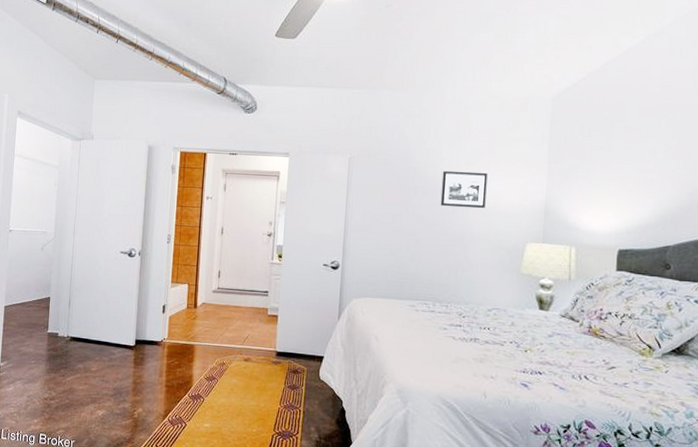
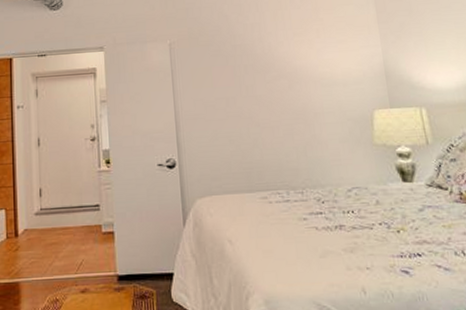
picture frame: present [440,170,488,209] -> none [271,41,323,83]

